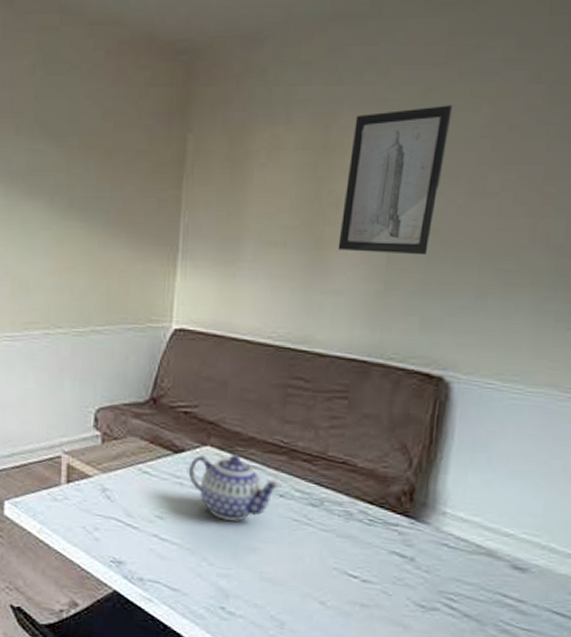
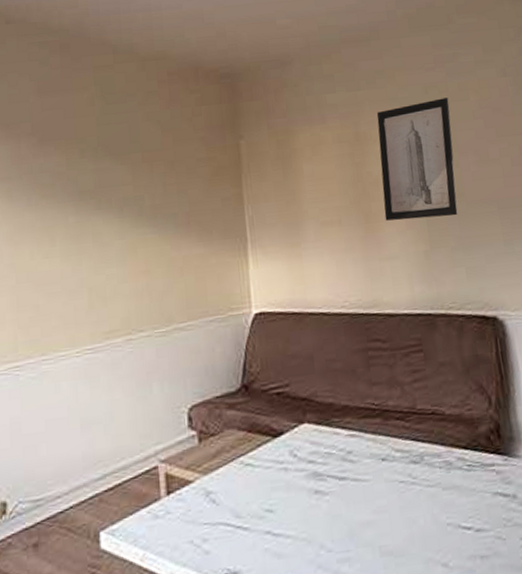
teapot: present [189,455,282,521] -> none [291,427,382,498]

